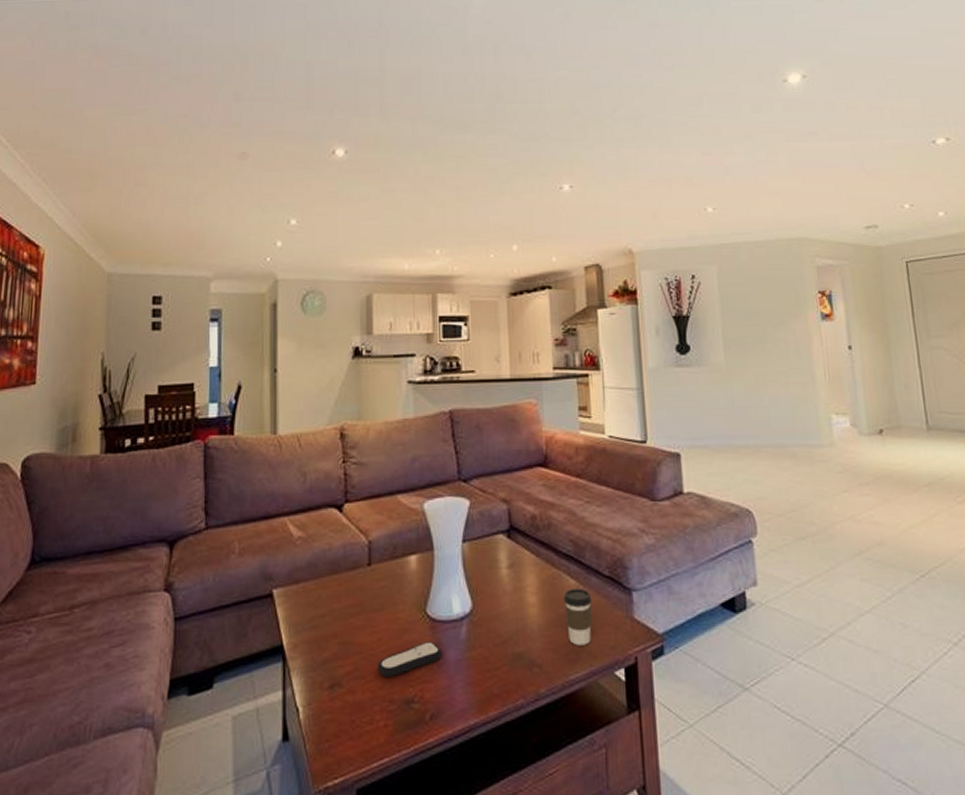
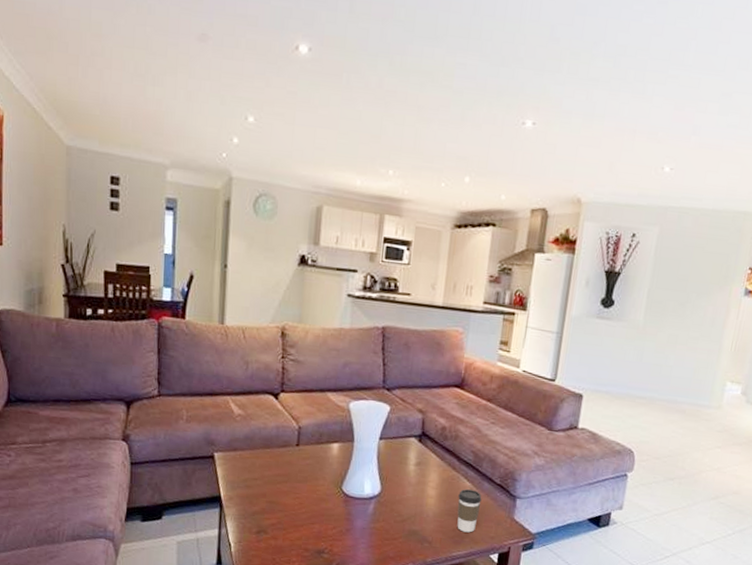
remote control: present [378,641,442,677] -> none [297,511,352,532]

